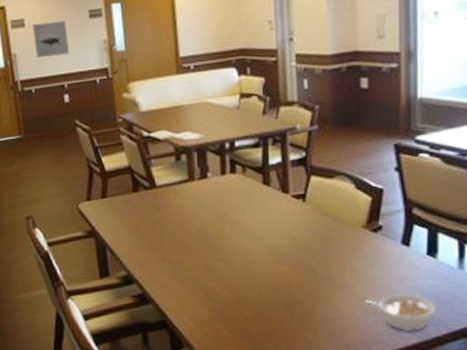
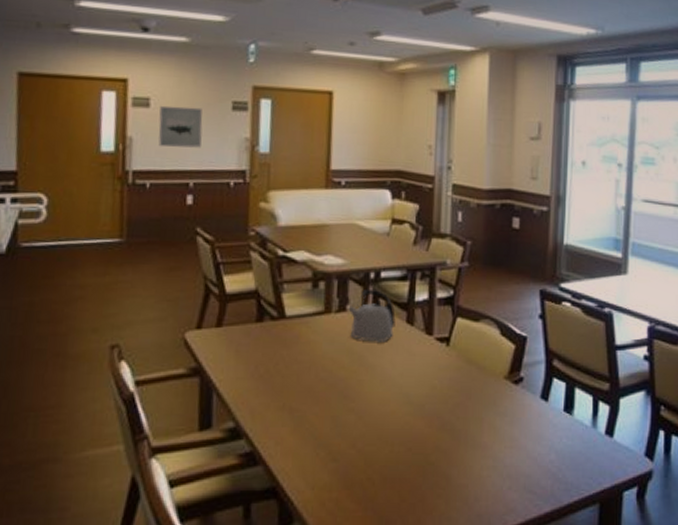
kettle: none [209,158,253,202] -> present [348,290,396,342]
legume: present [366,293,438,332] -> none [502,453,571,499]

